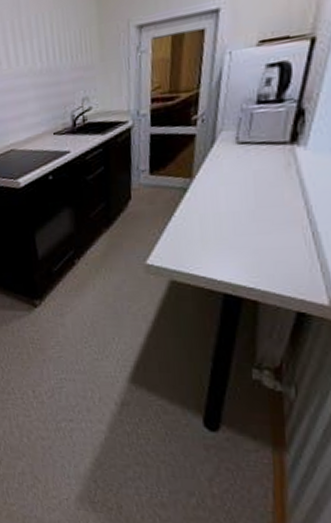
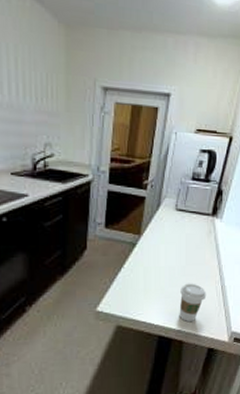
coffee cup: none [250,230,290,279] -> present [179,283,207,323]

